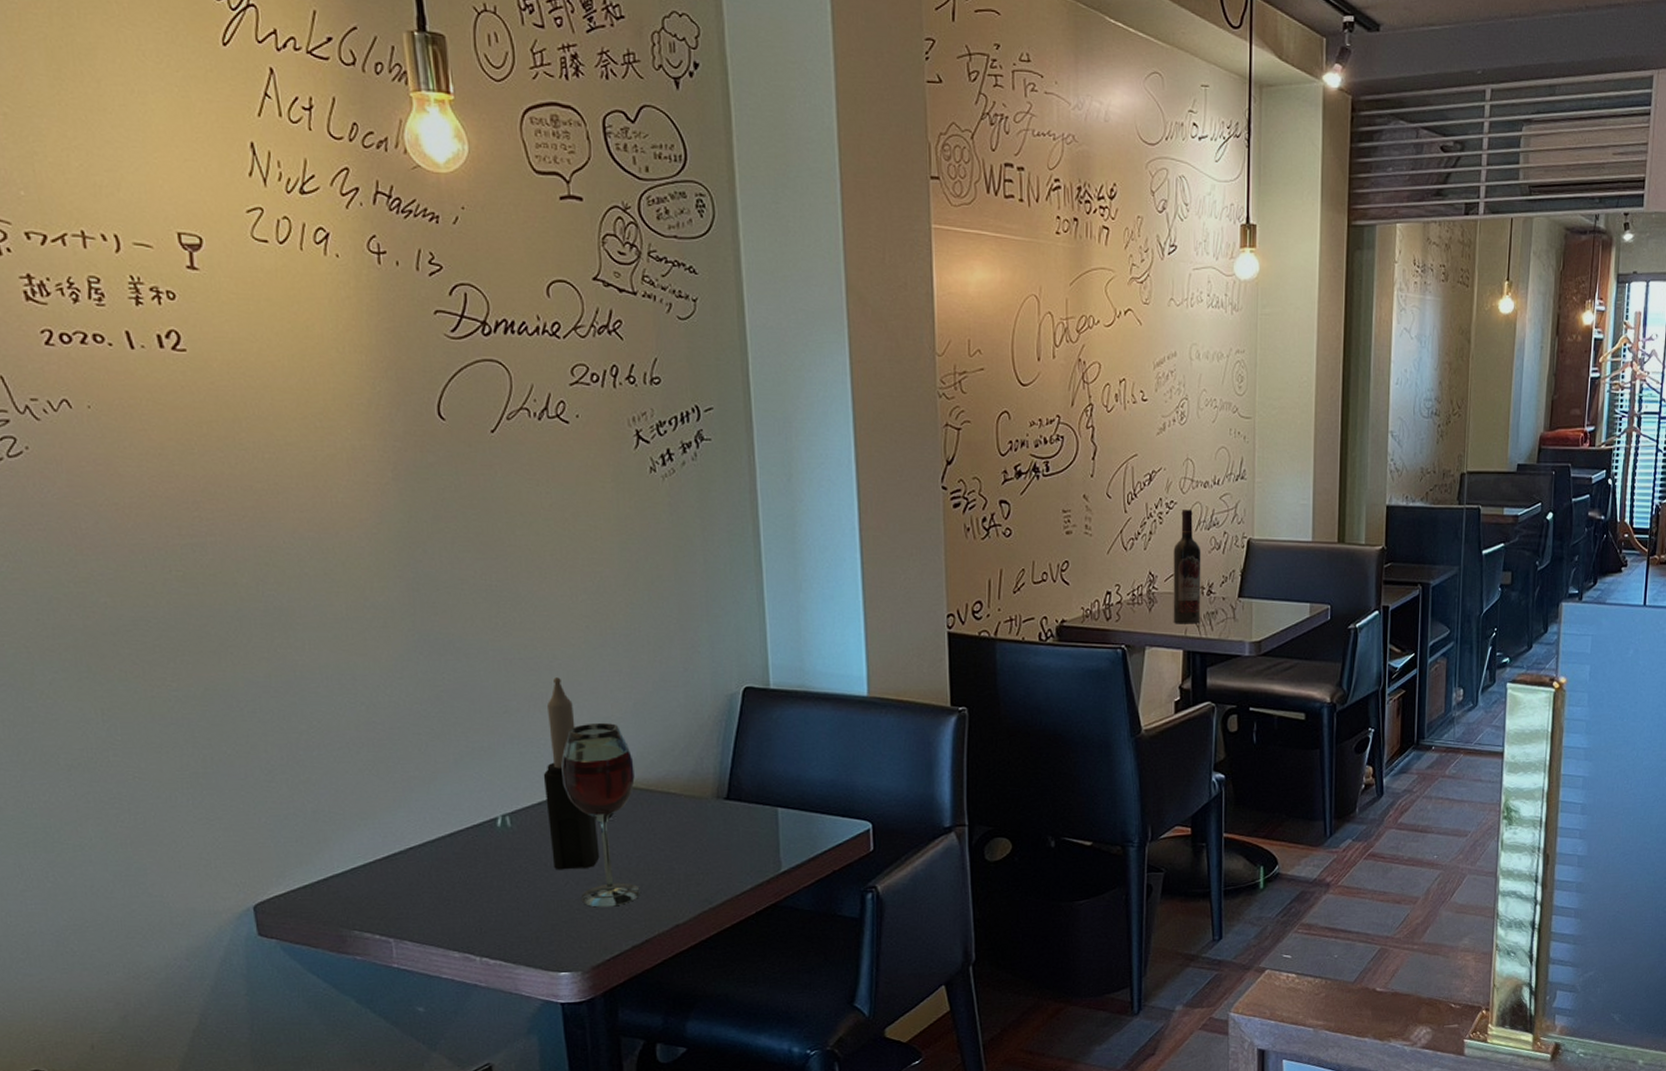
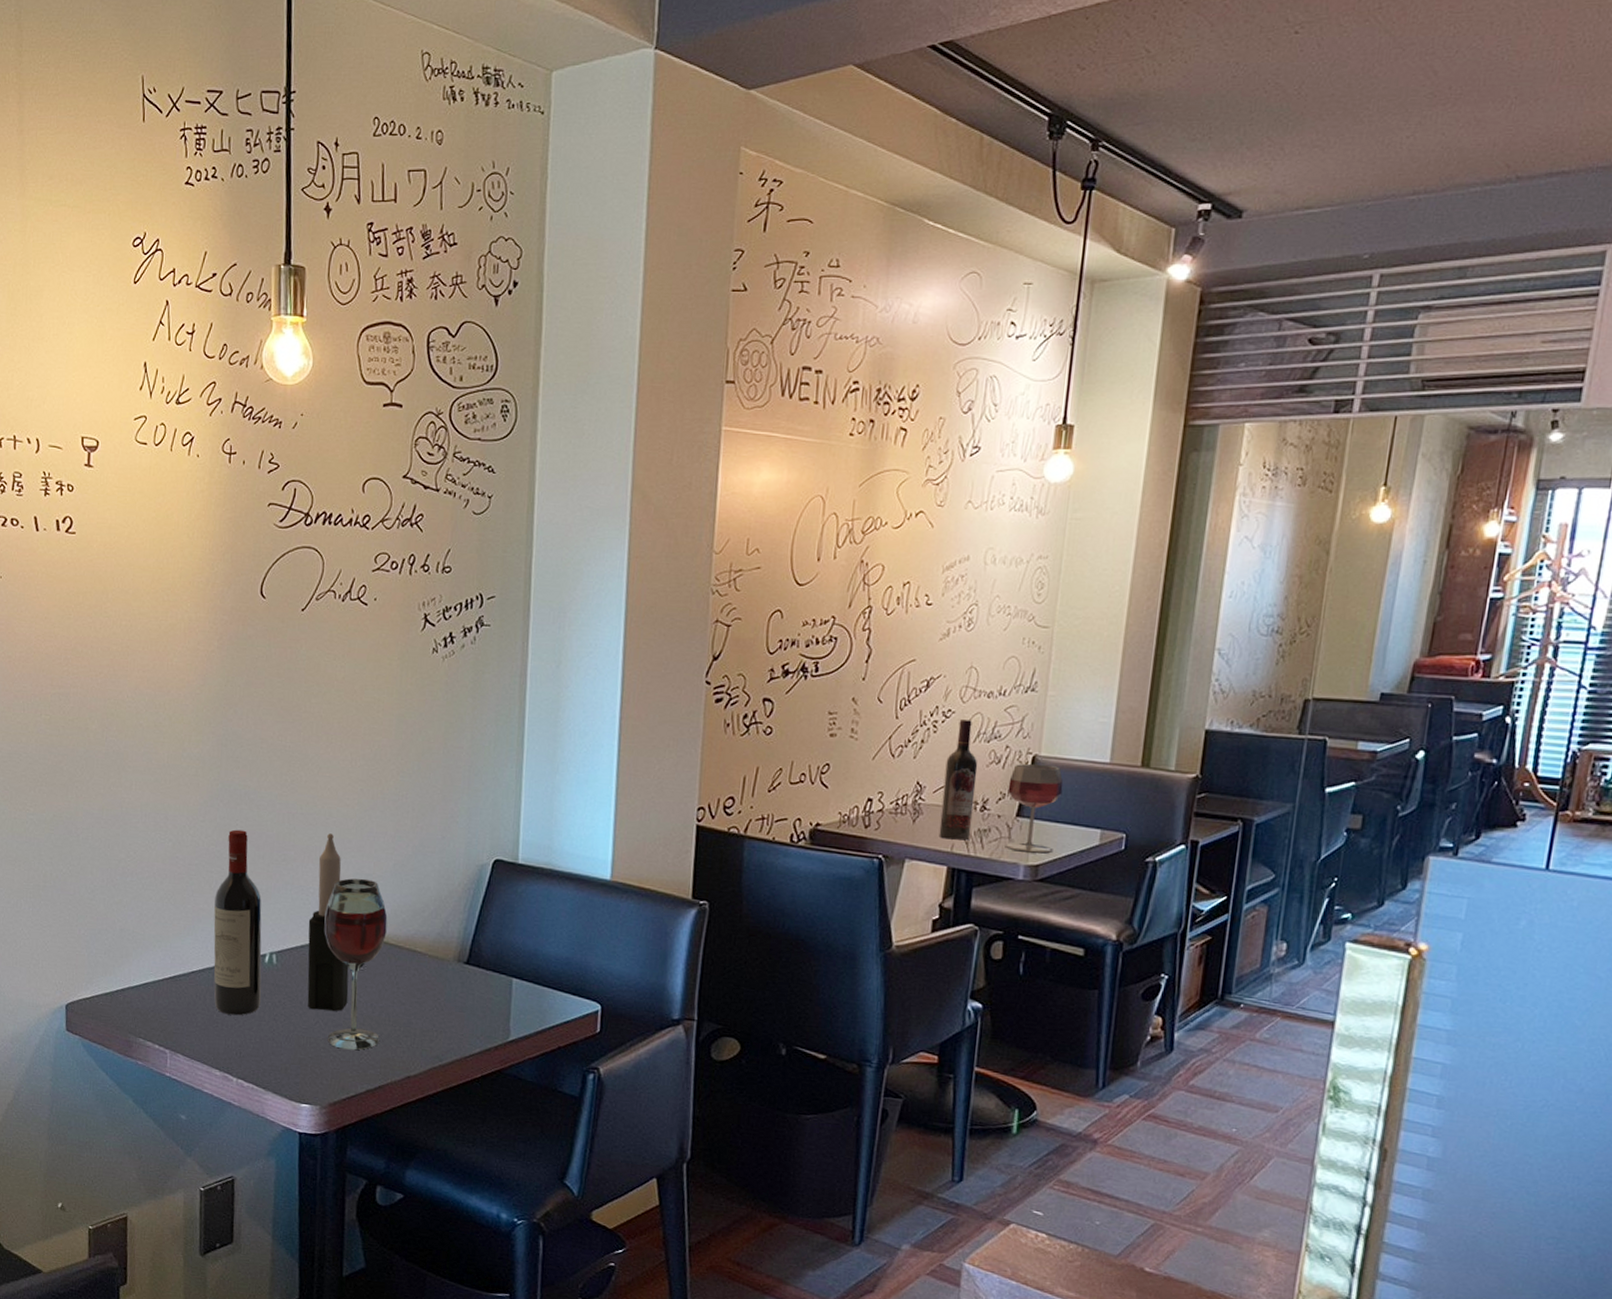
wine bottle: none [426,683,498,889] -> present [213,829,262,1016]
wineglass: none [1229,547,1275,630] -> present [1005,763,1063,854]

